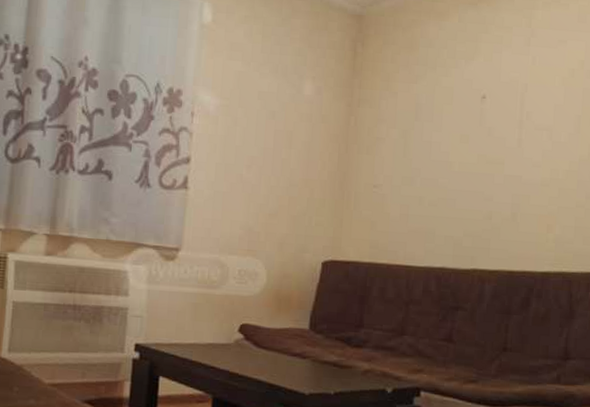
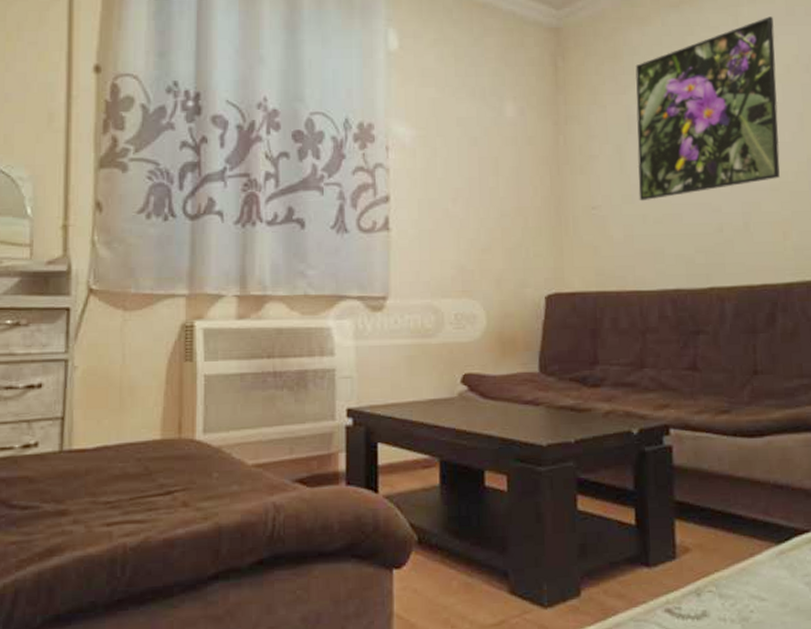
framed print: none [418,21,565,185] -> present [635,16,780,201]

